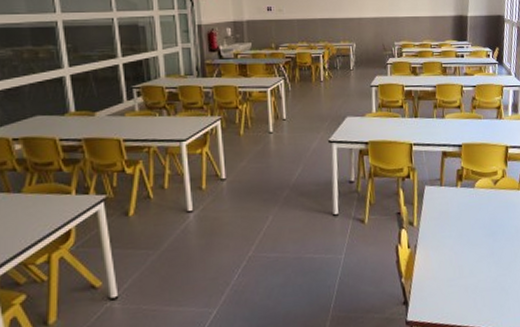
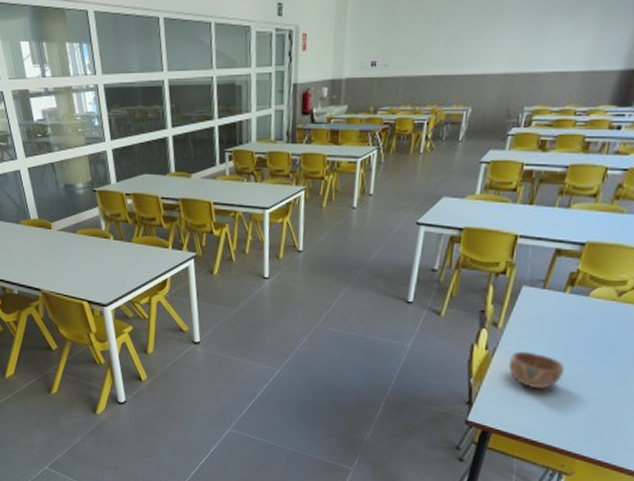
bowl: none [429,243,474,277] -> present [509,351,565,389]

